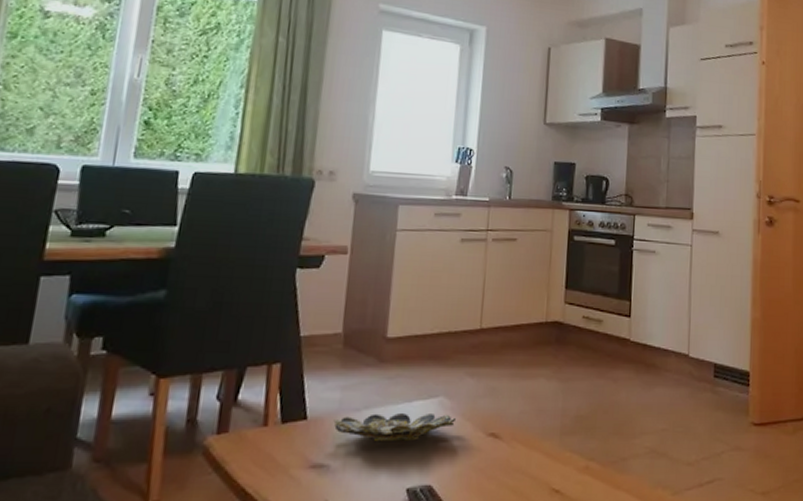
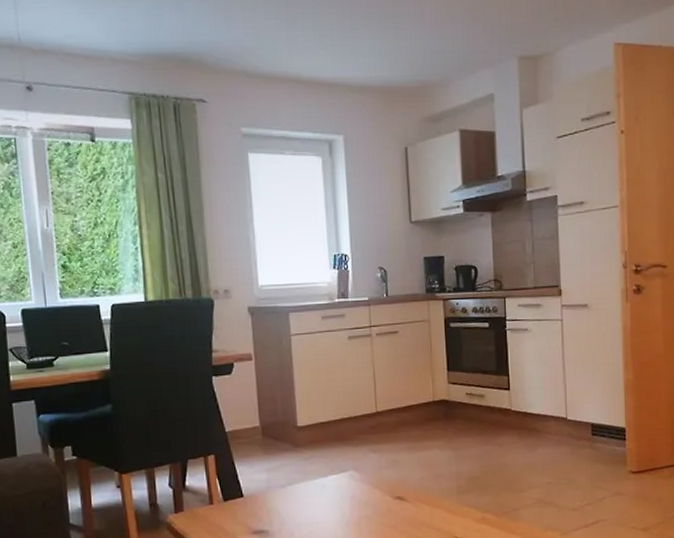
bowl: present [333,413,457,441] -> none [265,484,367,509]

